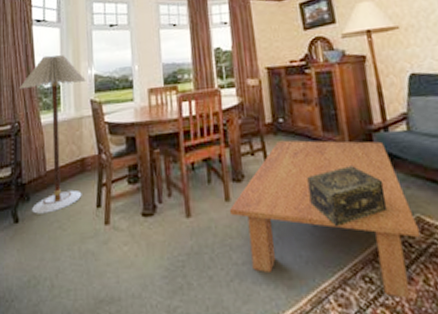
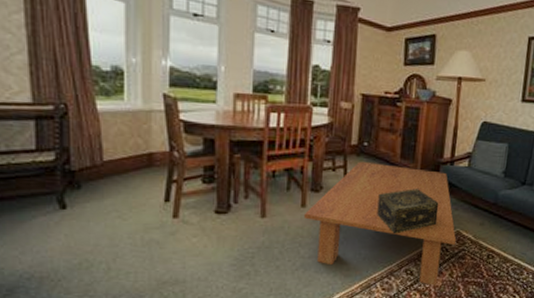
floor lamp: present [18,54,86,214] -> none [64,32,158,203]

